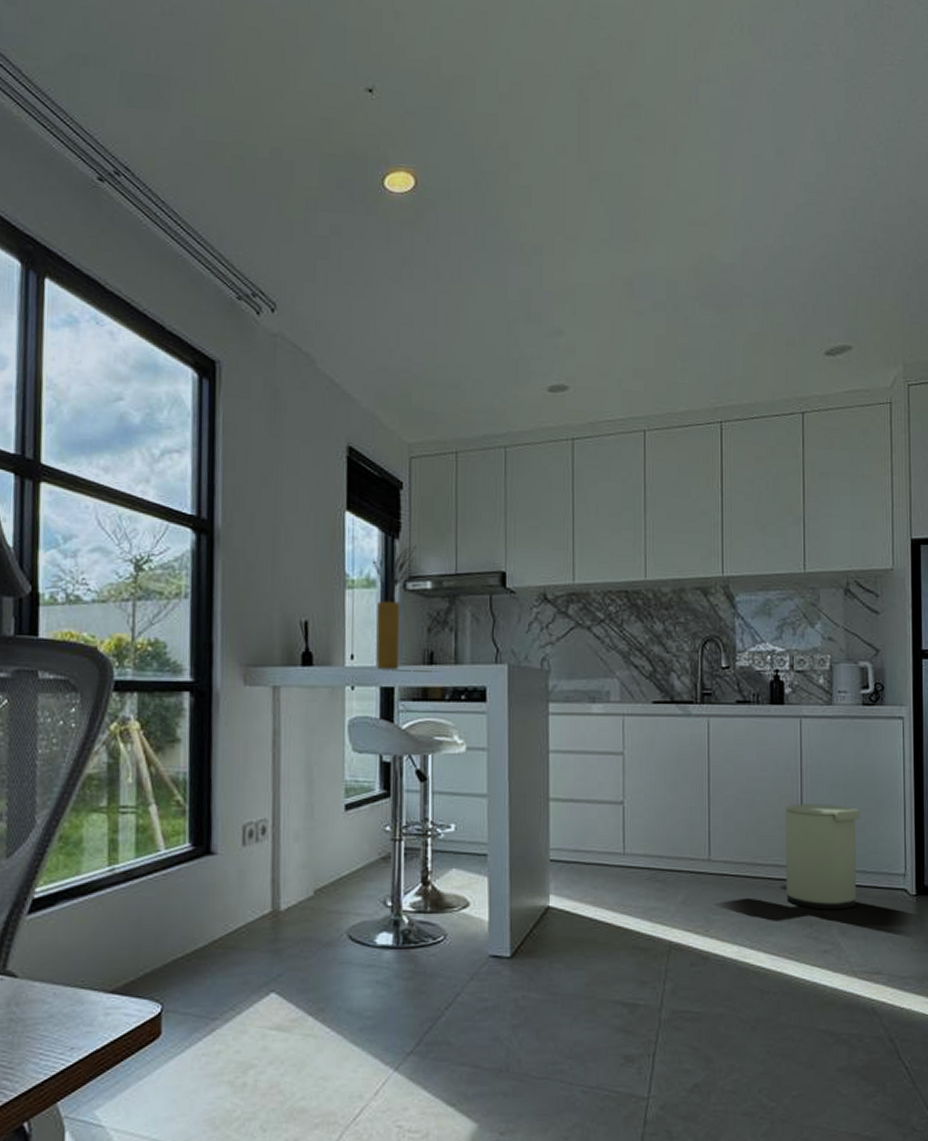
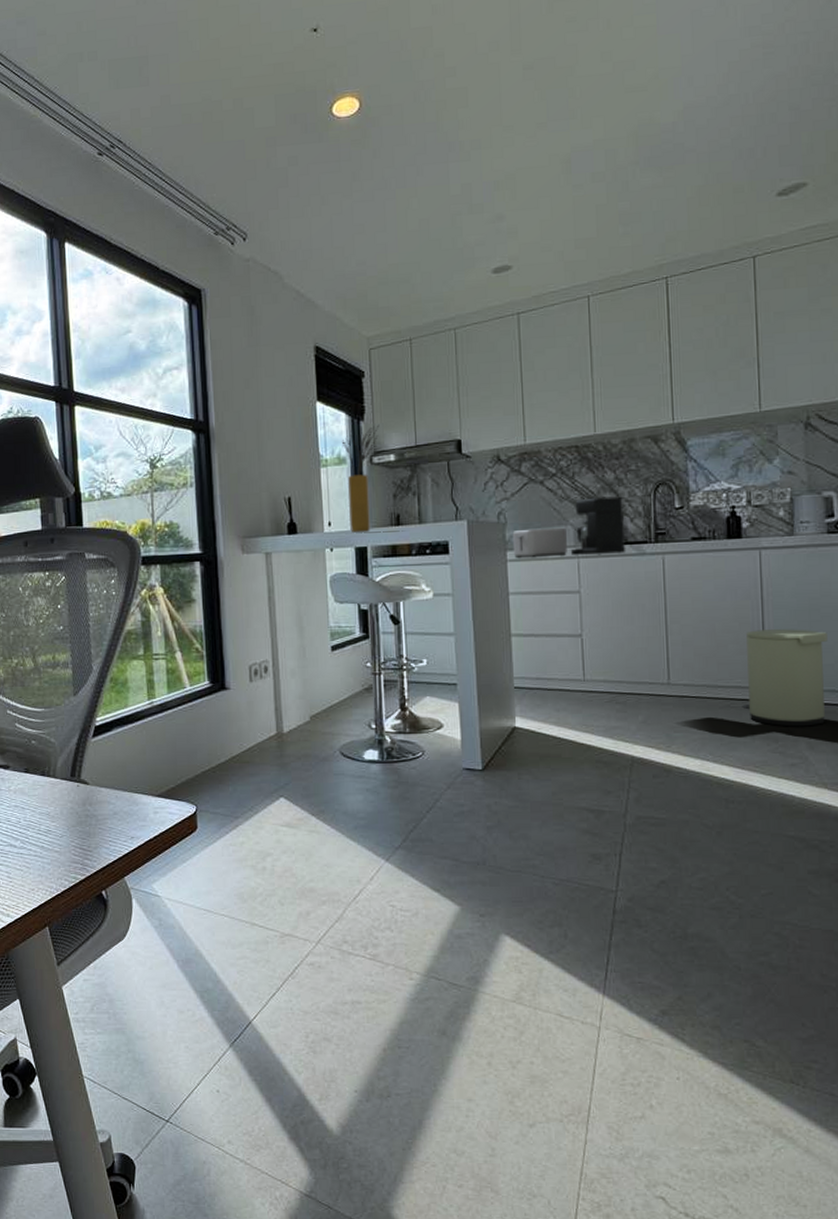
toaster: none [555,679,612,713] -> present [512,527,567,559]
coffee maker: none [615,649,672,714] -> present [570,496,626,556]

